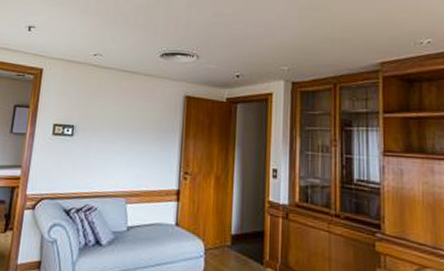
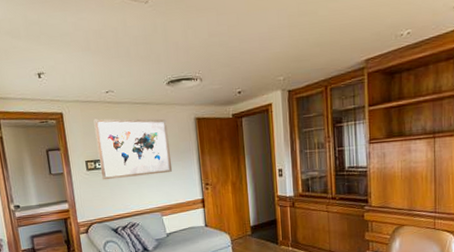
wall art: none [66,80,152,153] -> present [93,118,173,180]

